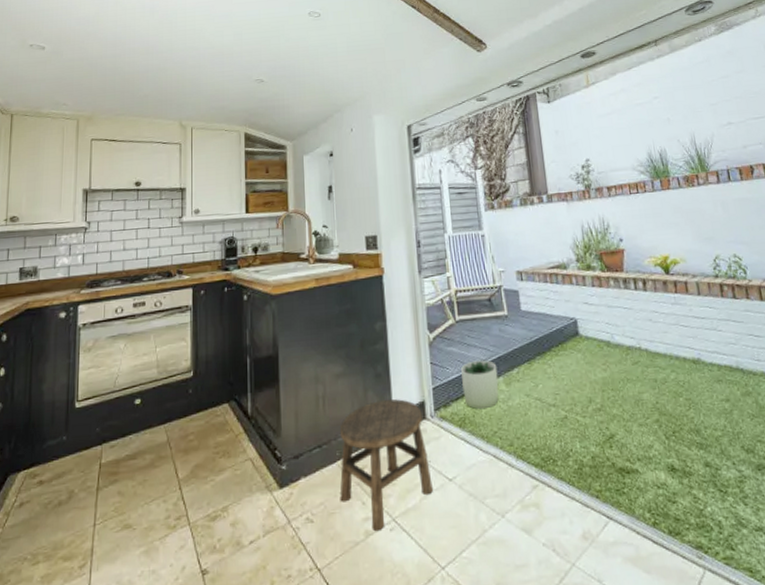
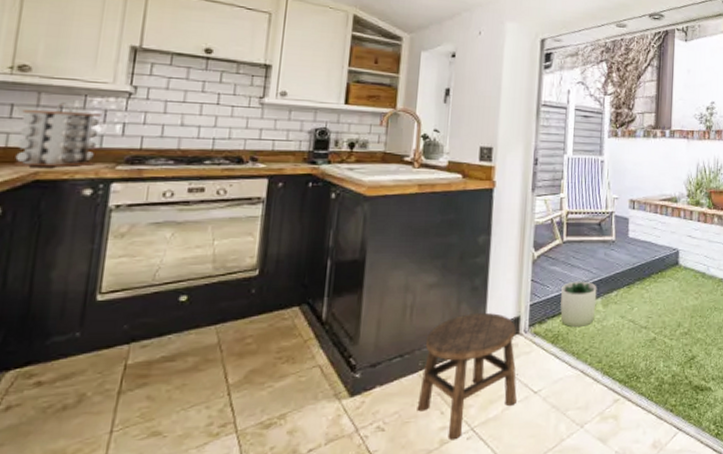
spice rack: none [13,242,67,299] -> present [14,102,101,168]

